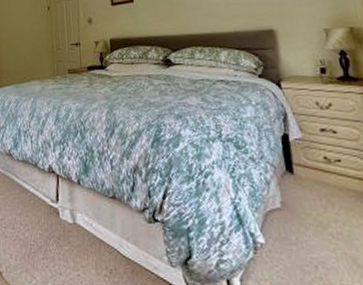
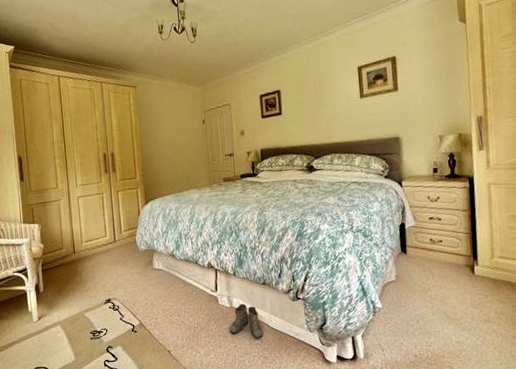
boots: none [71,220,113,270] -> present [229,303,264,340]

